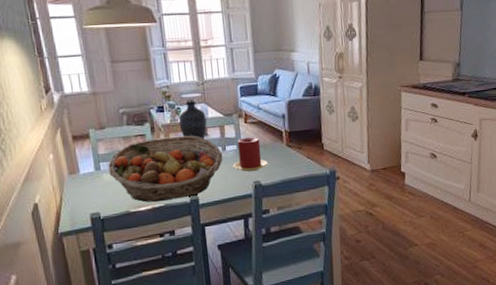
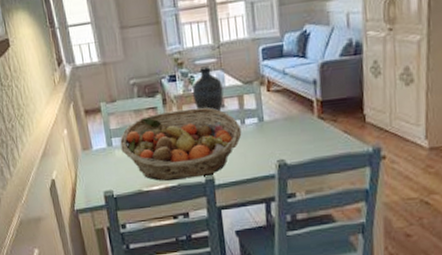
candle: present [233,137,268,172] -> none [253,108,295,149]

